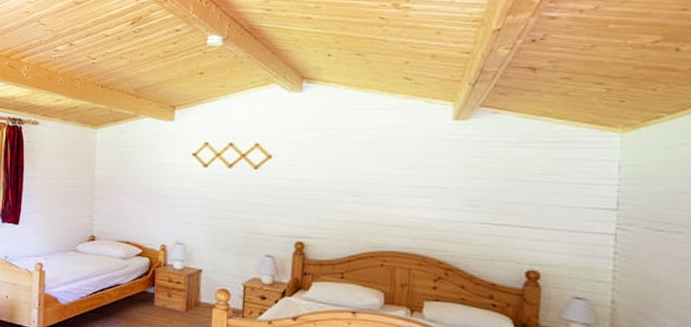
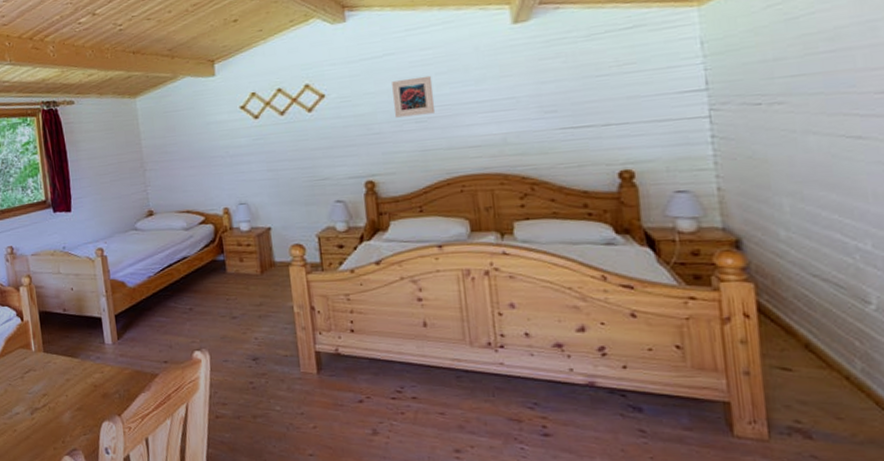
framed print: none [332,153,372,190] -> present [392,75,436,118]

